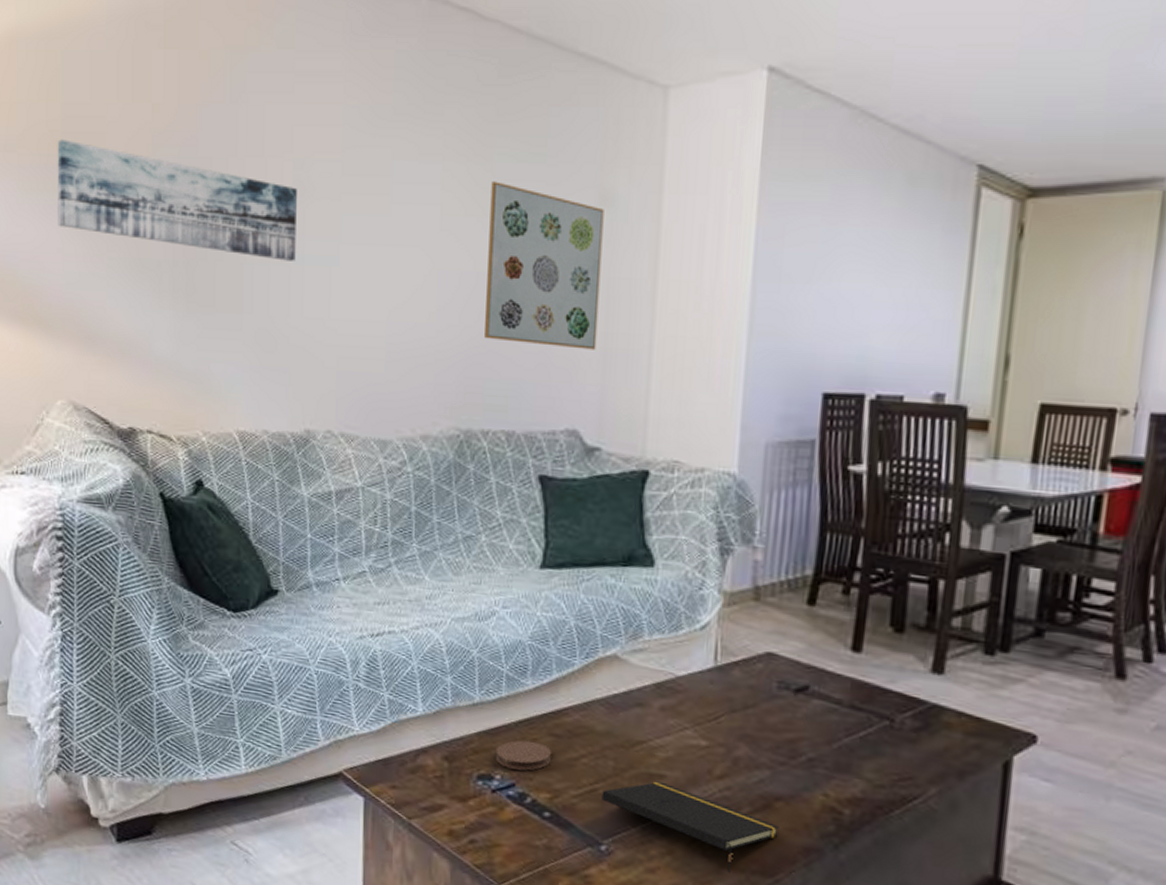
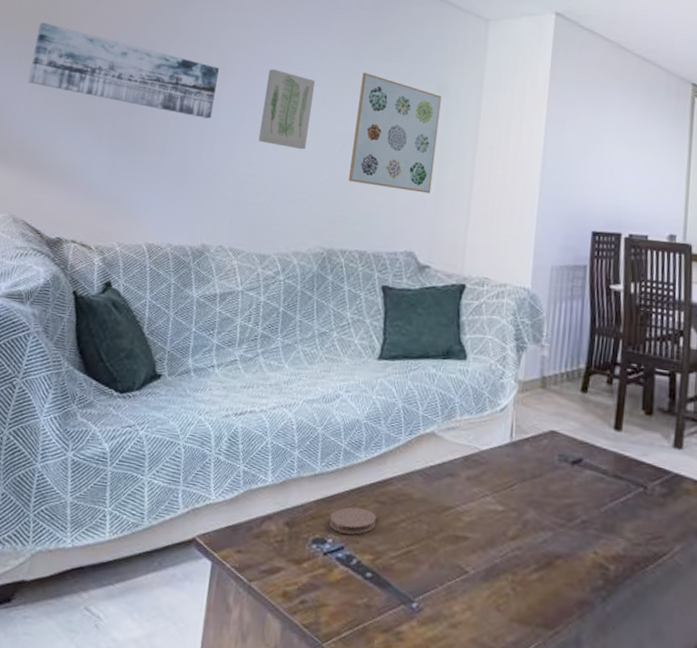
wall art: none [360,185,428,298] -> present [258,69,316,150]
notepad: present [601,781,779,873] -> none [415,543,559,626]

